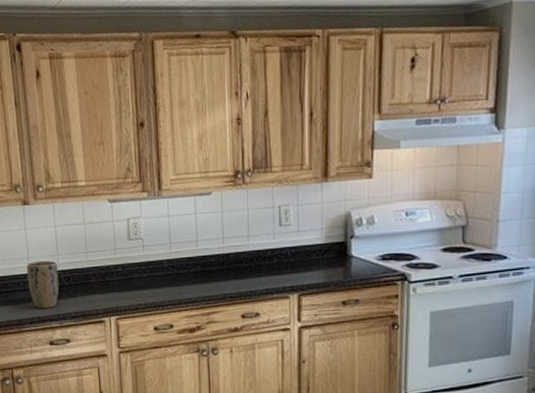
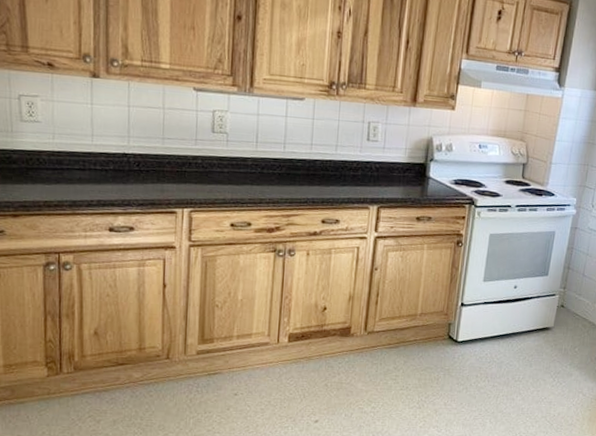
plant pot: present [26,260,59,309] -> none [88,140,128,192]

